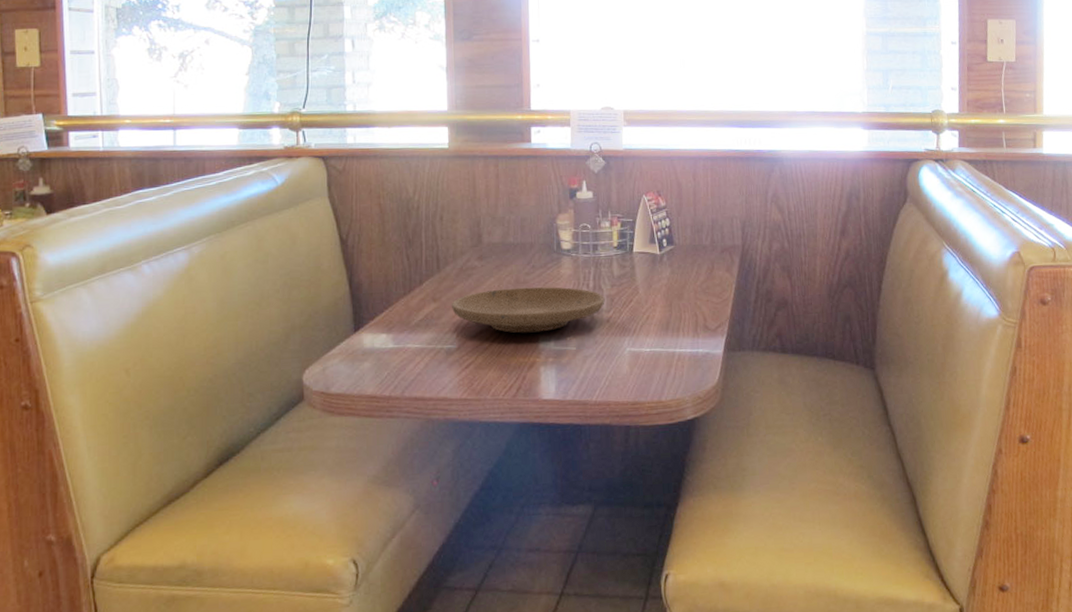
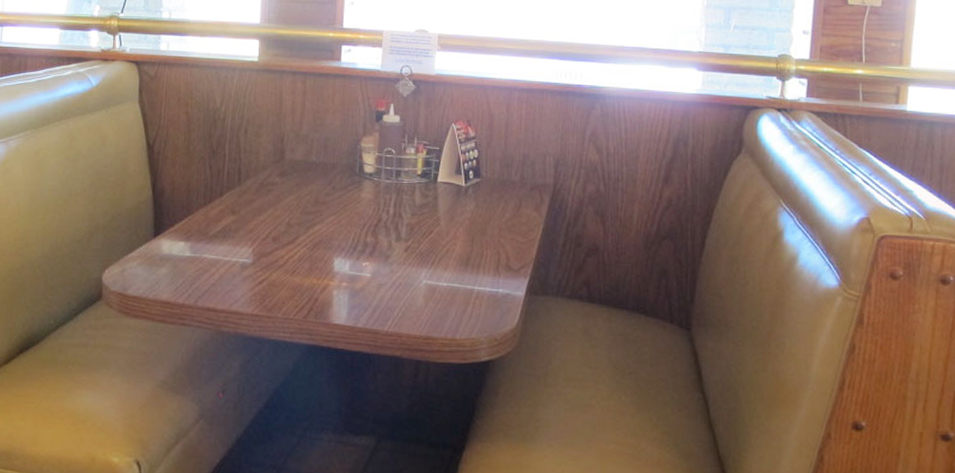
plate: present [451,286,605,333] -> none [249,207,405,255]

